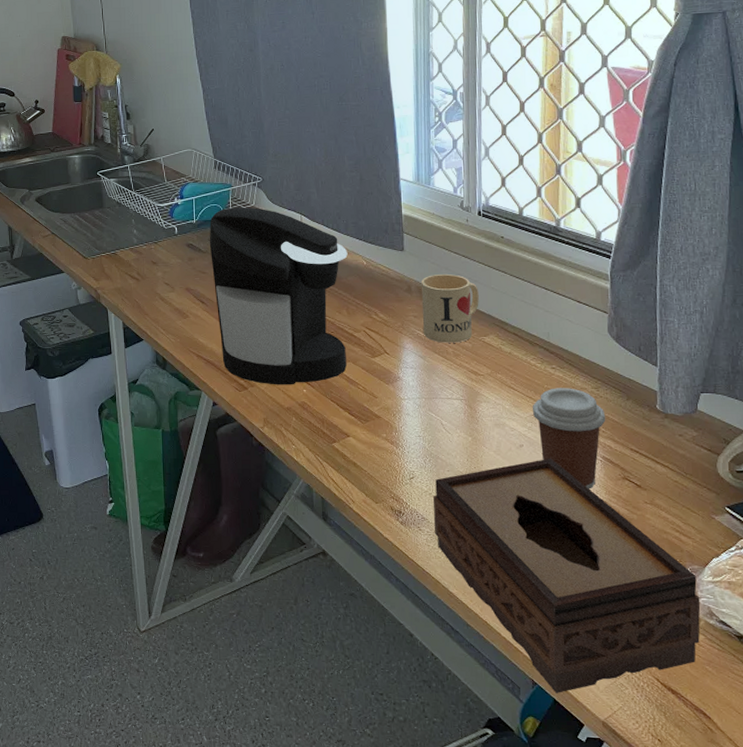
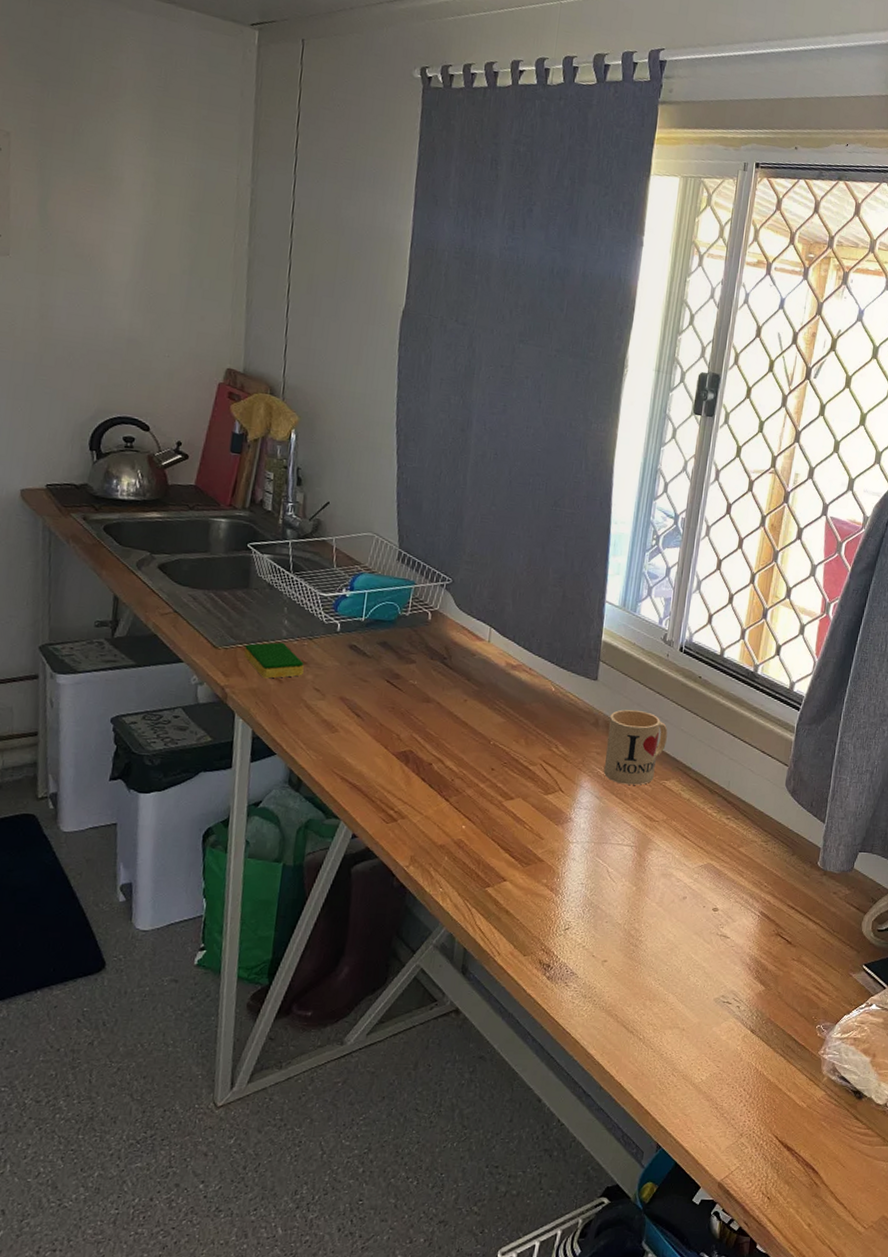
dish sponge: none [107,248,154,279] -> present [244,642,304,679]
coffee maker: present [209,207,348,385] -> none [372,608,536,820]
tissue box: present [433,458,701,693] -> none [582,911,827,1156]
coffee cup: present [532,388,606,490] -> none [701,839,770,945]

